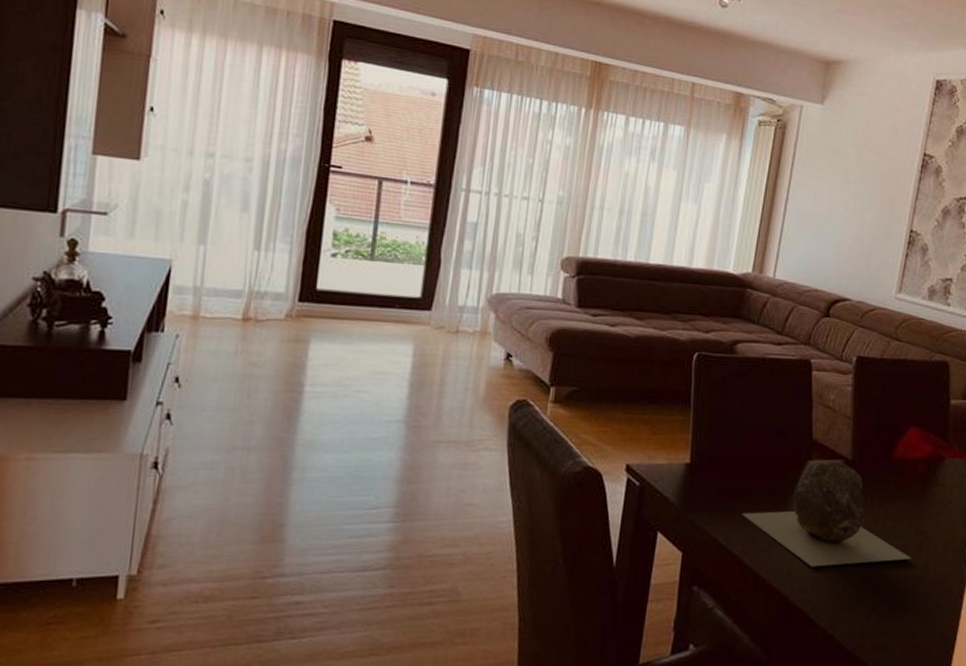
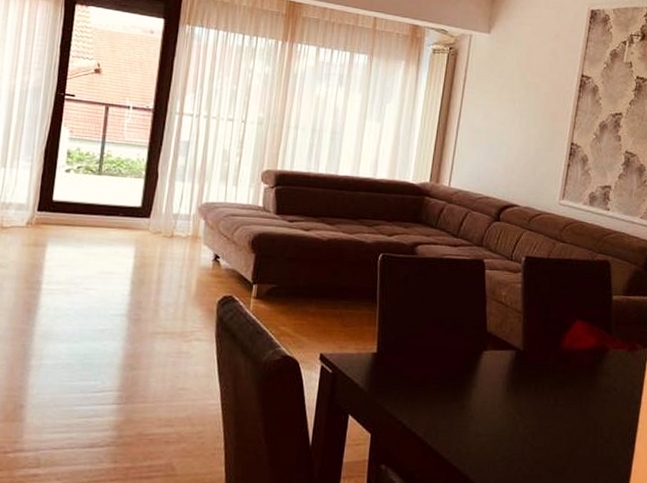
rock: present [742,460,911,567] -> none [424,351,580,449]

